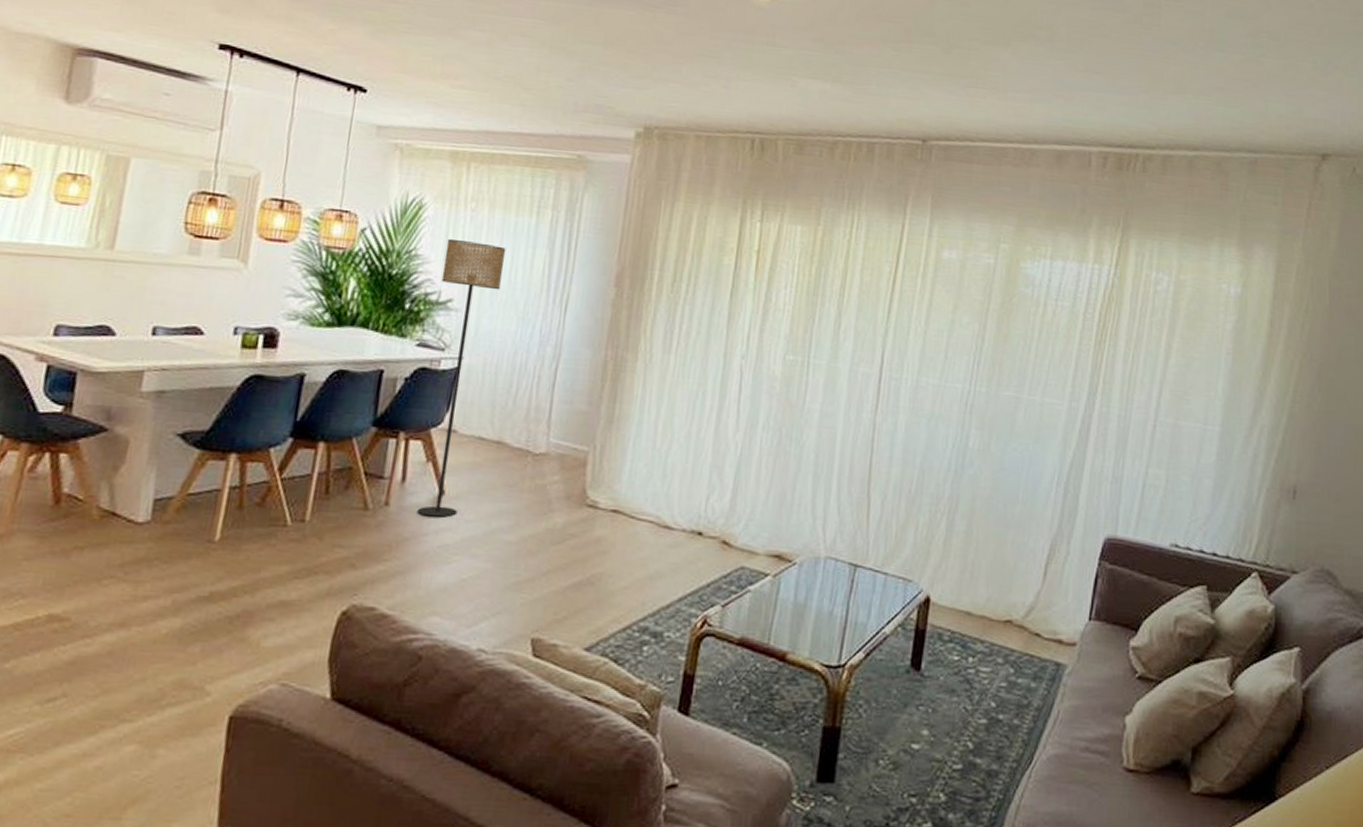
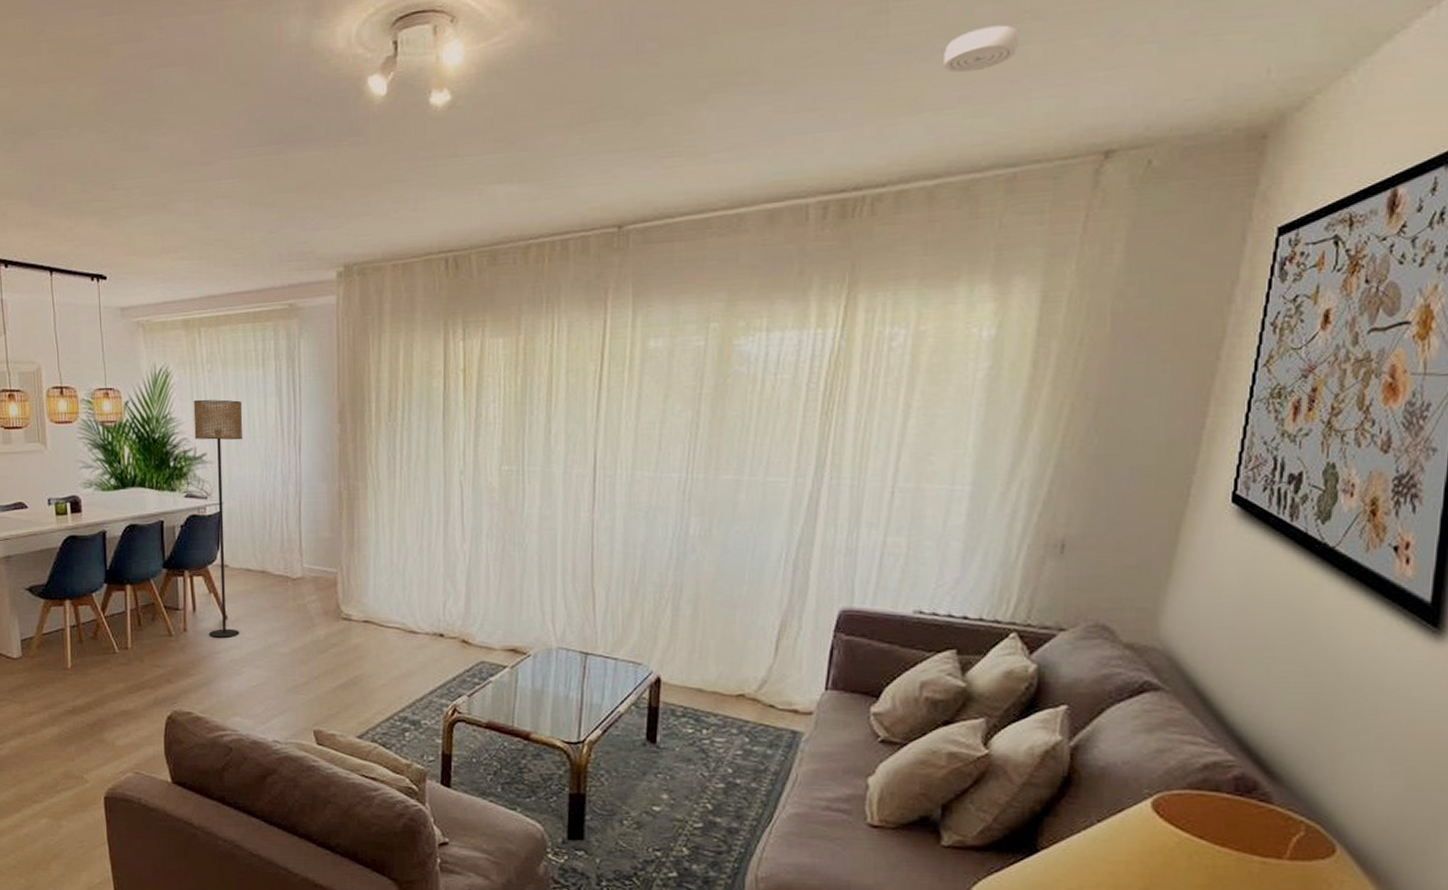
smoke detector: none [1202,36,1259,70] -> present [944,25,1019,73]

